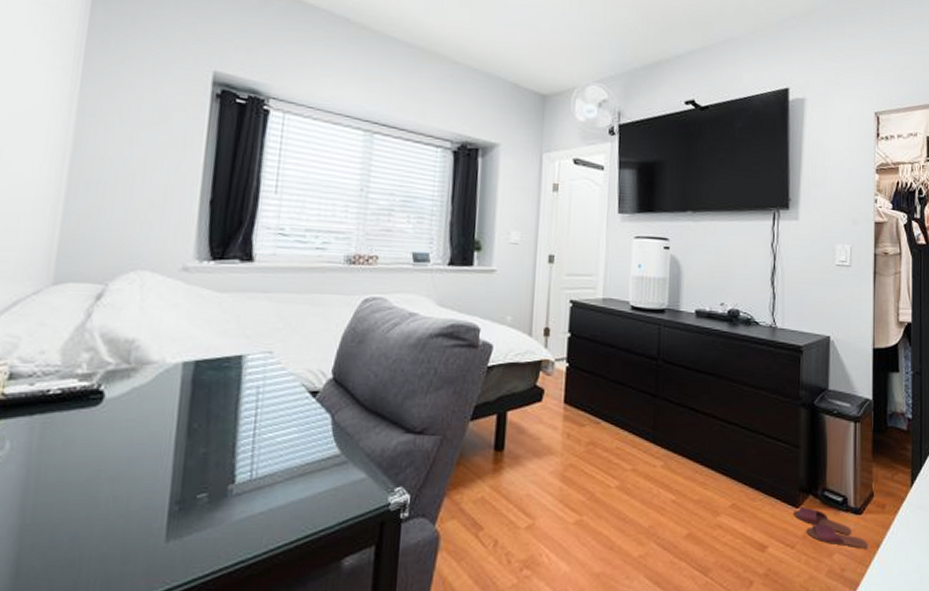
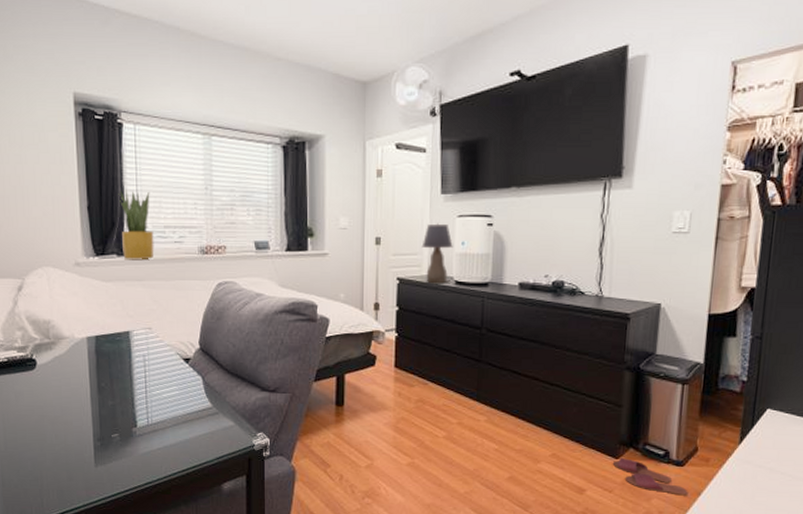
planter: none [248,184,293,268] -> present [118,190,154,260]
table lamp: none [597,243,630,310] -> present [421,223,453,285]

